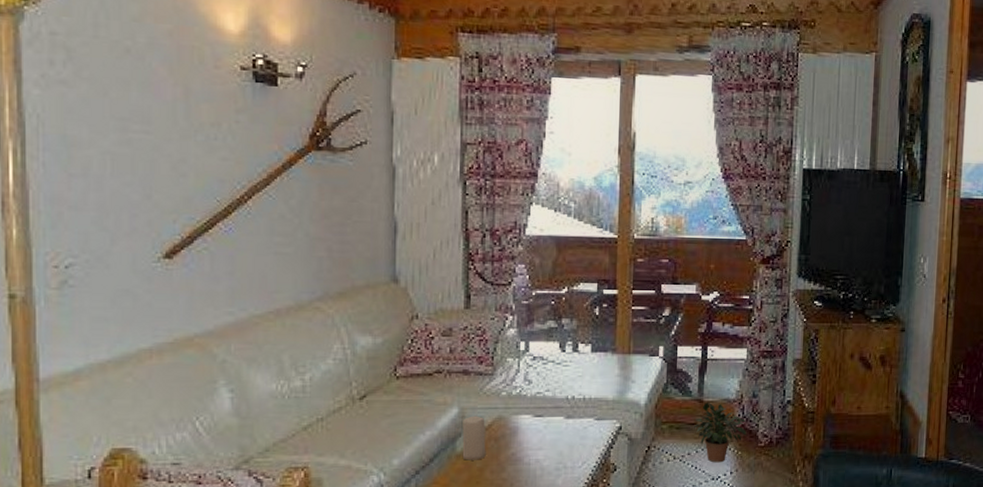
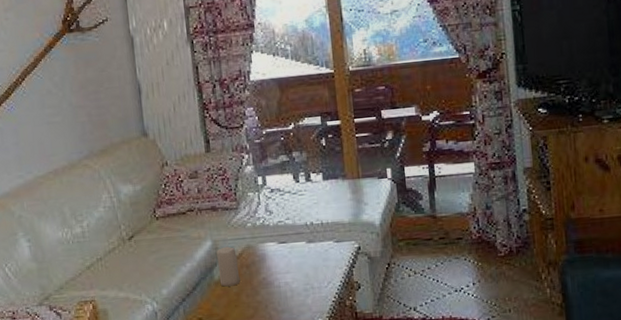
potted plant: present [694,402,747,463] -> none [430,217,485,275]

